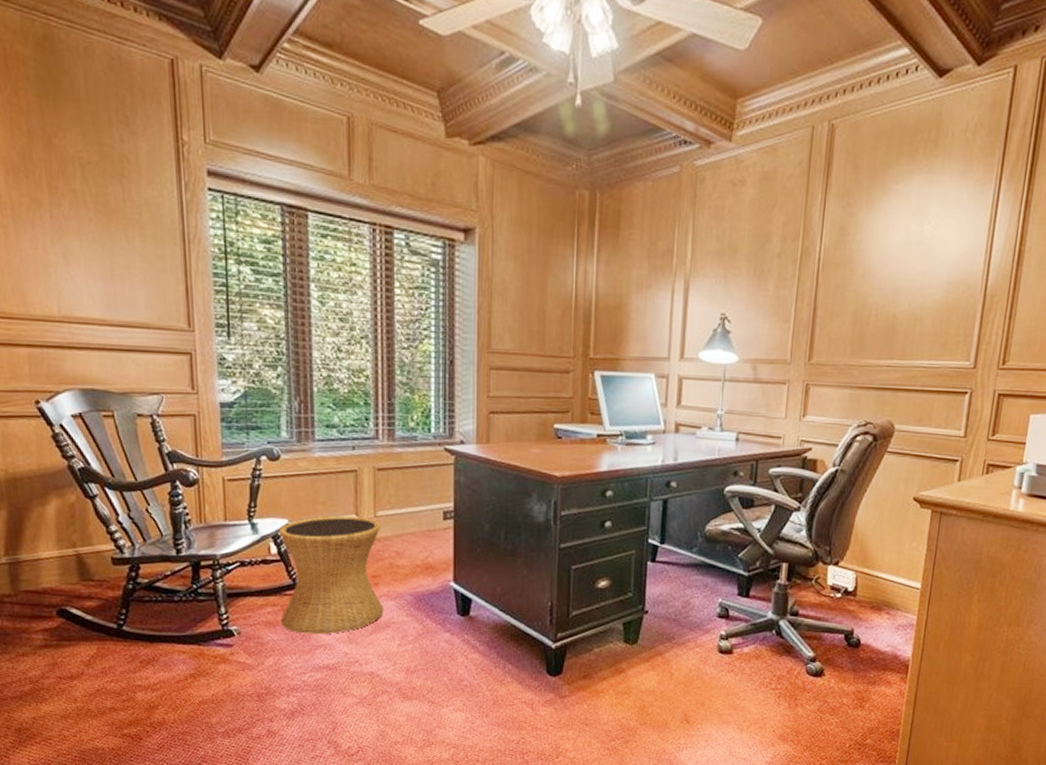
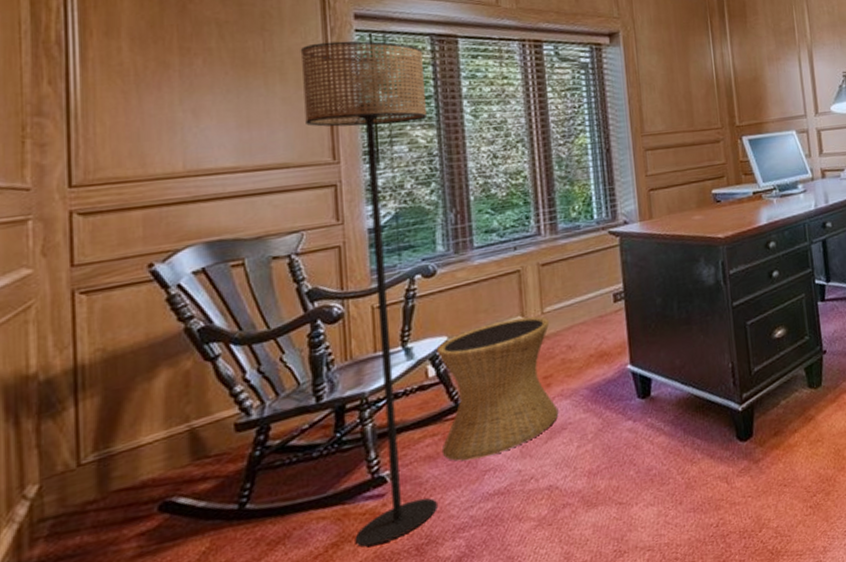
floor lamp: none [157,198,276,684] -> present [300,41,437,547]

